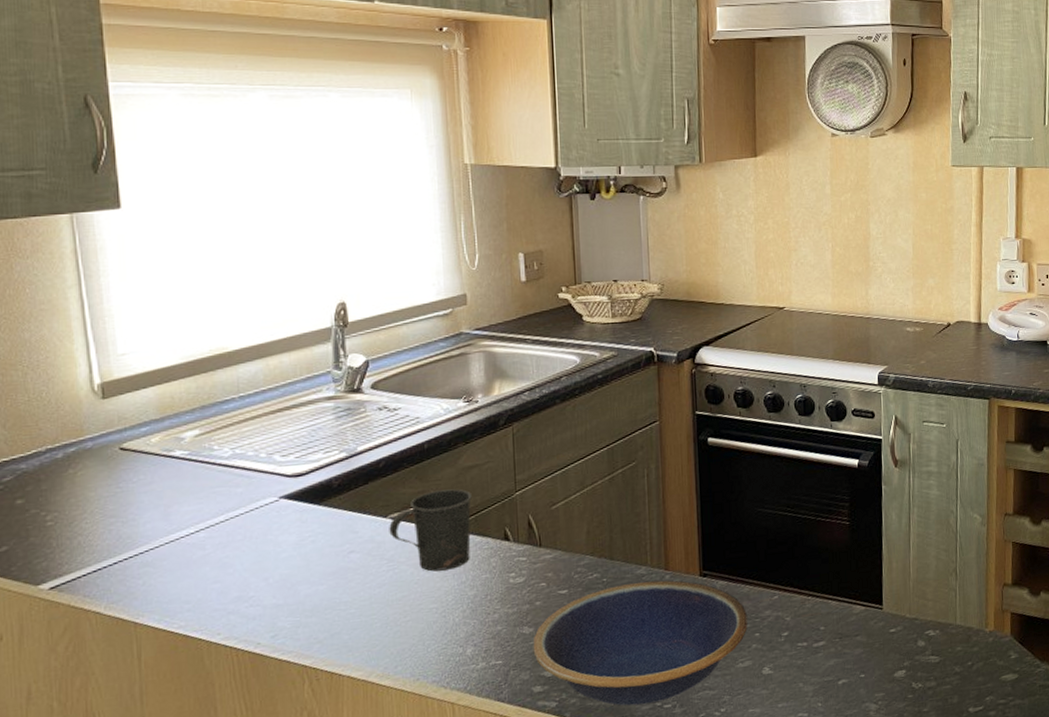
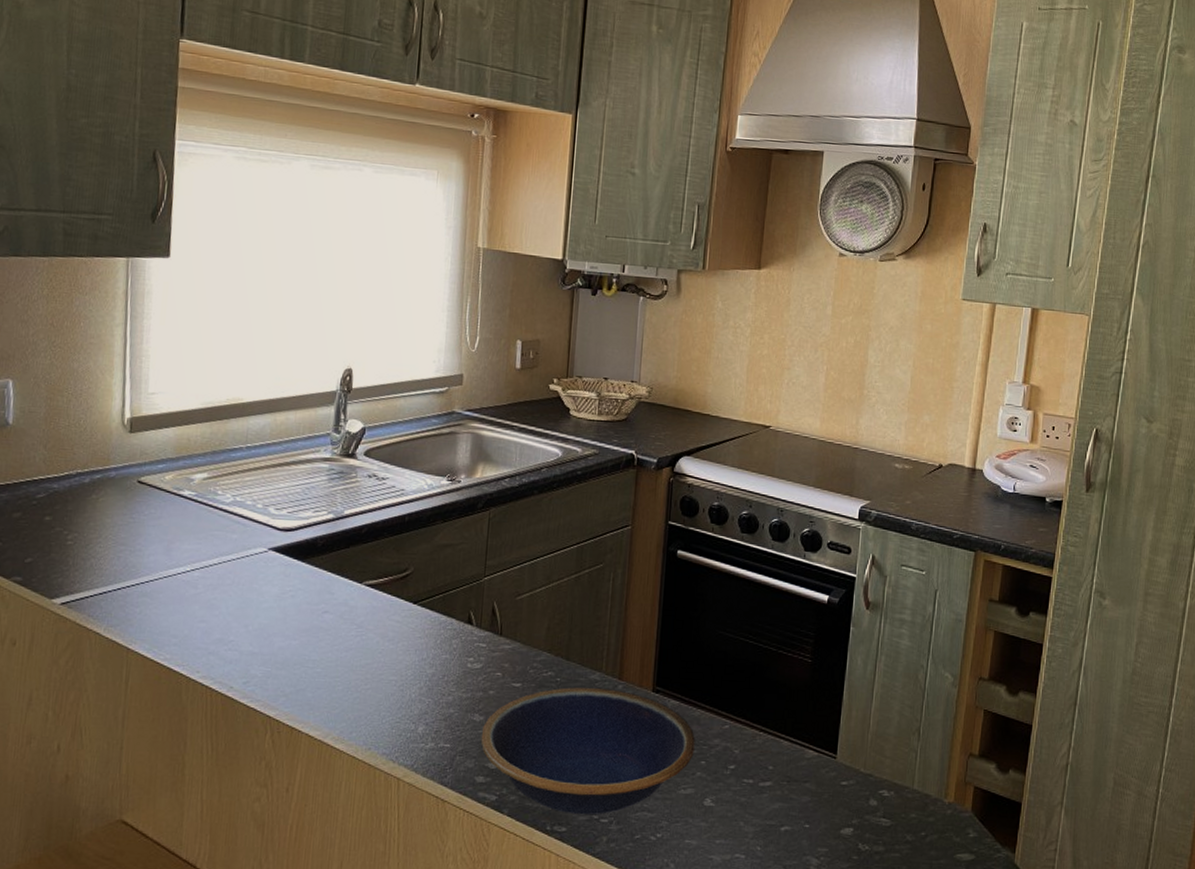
mug: present [389,489,472,572] -> none [362,564,443,645]

